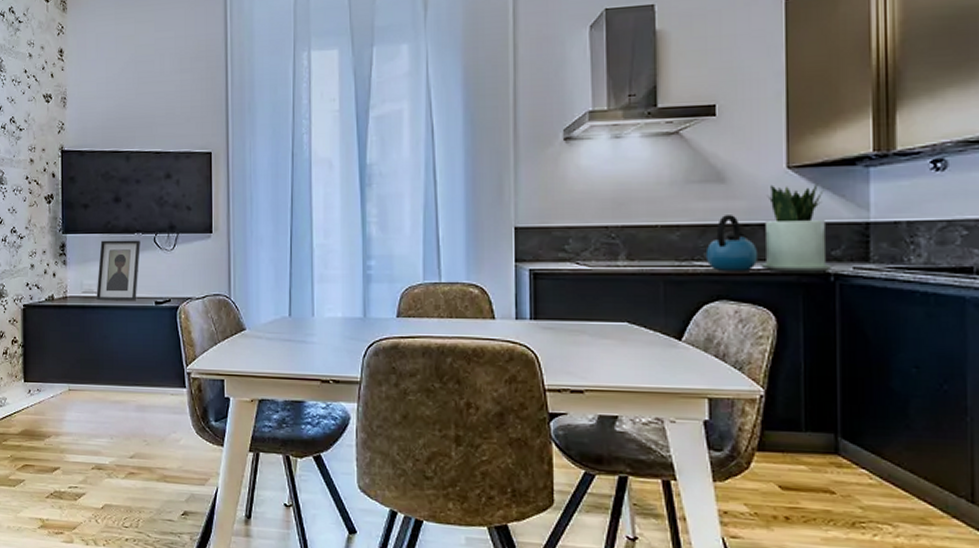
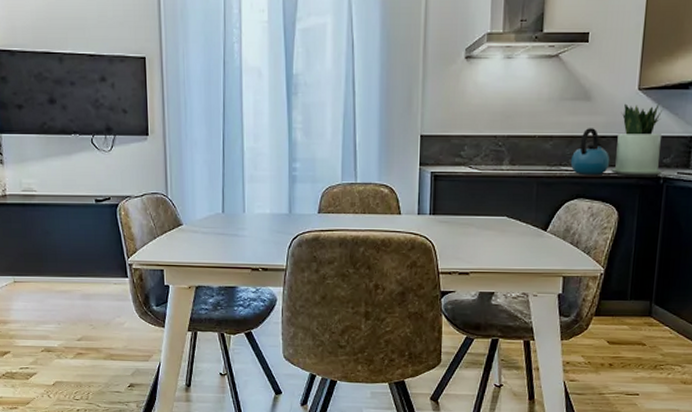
picture frame: present [96,240,140,301] -> none [36,141,78,199]

